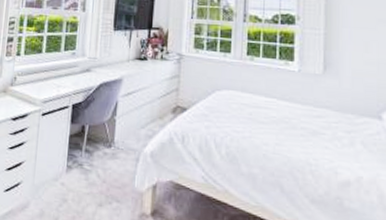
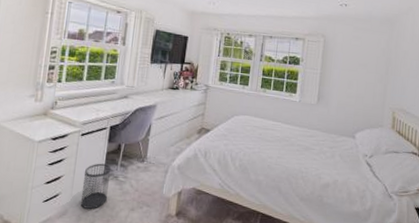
wastebasket: none [43,147,74,202] -> present [80,163,111,209]

